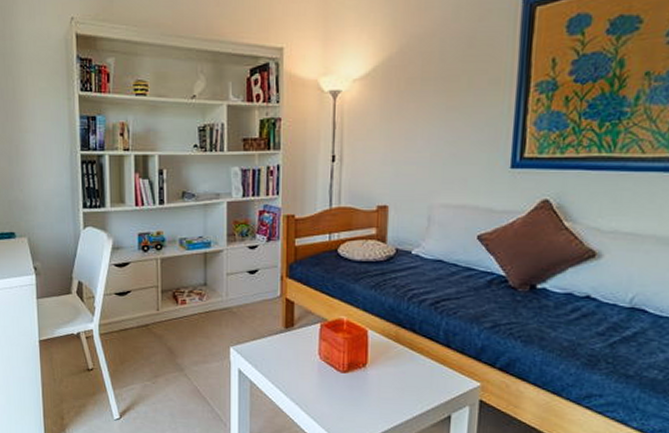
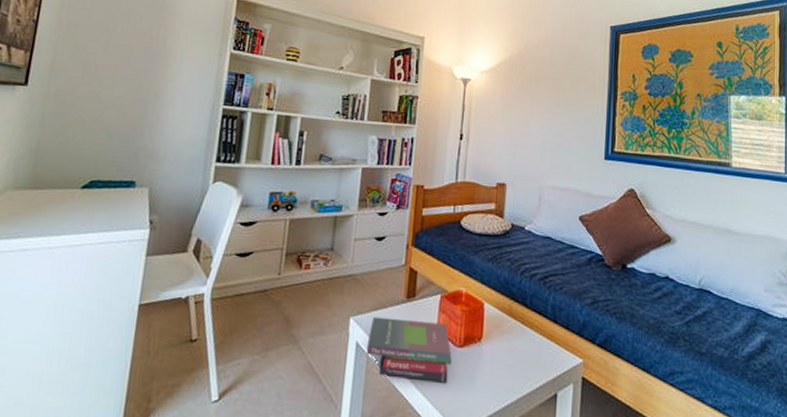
books: none [249,346,336,405] -> present [366,317,452,383]

